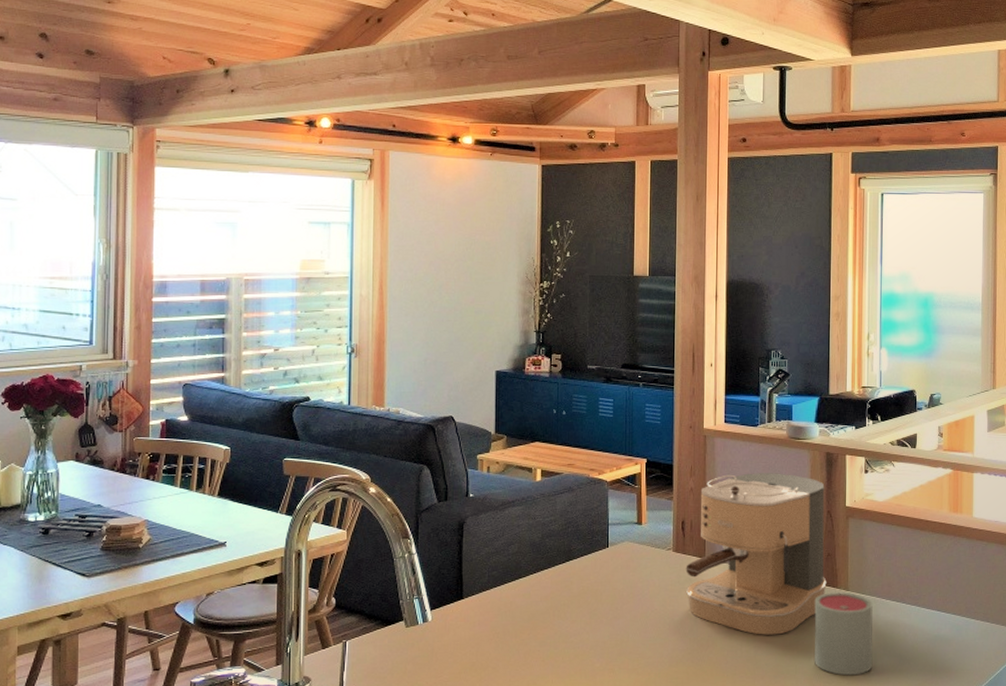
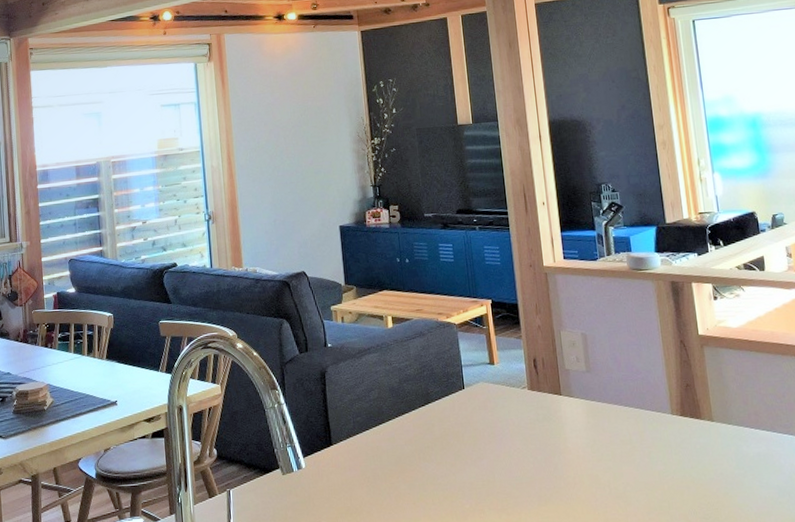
coffee maker: present [686,473,827,635] -> none [543,305,690,471]
mug: present [814,592,873,676] -> none [679,423,750,510]

